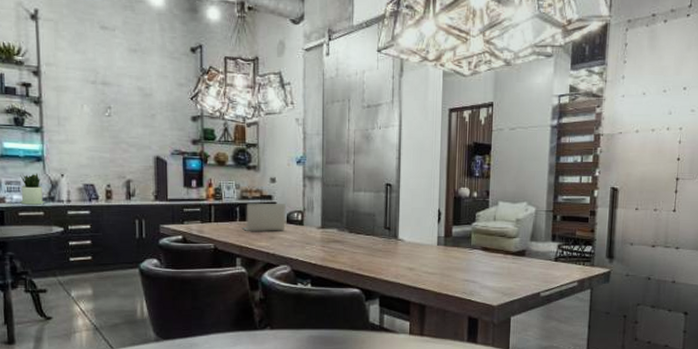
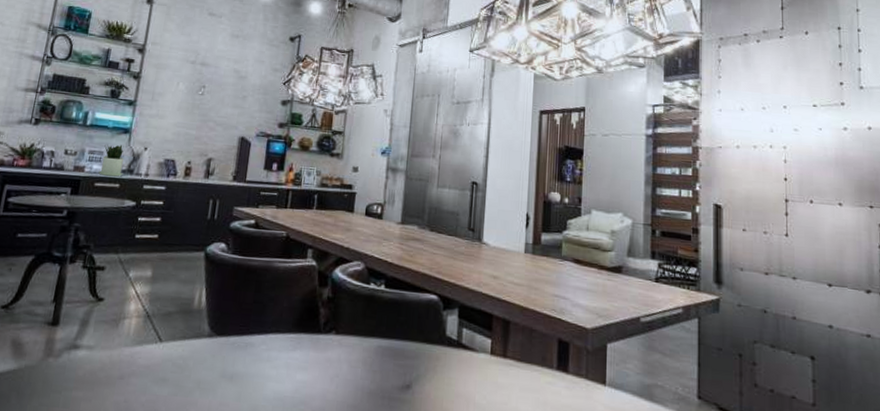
laptop: present [242,202,286,232] -> none [318,191,366,224]

